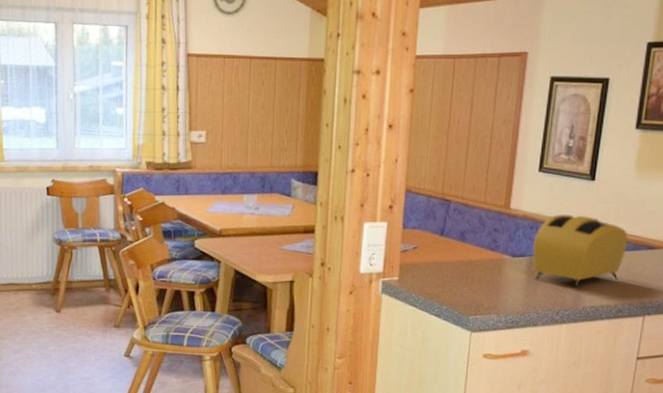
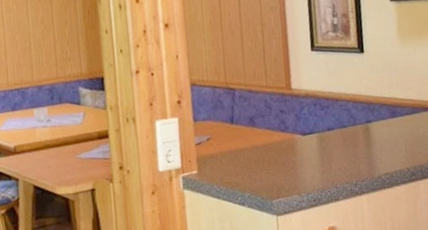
toaster: present [532,214,628,288] -> none [319,87,407,157]

